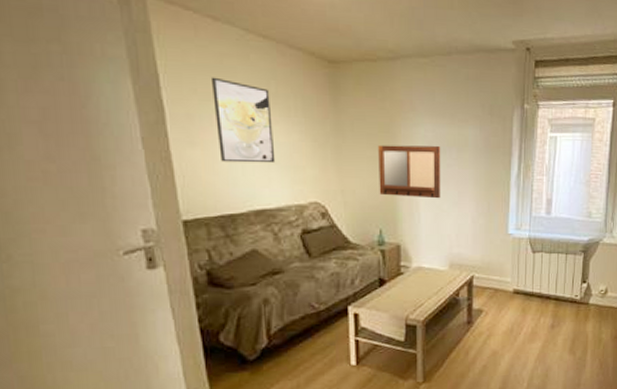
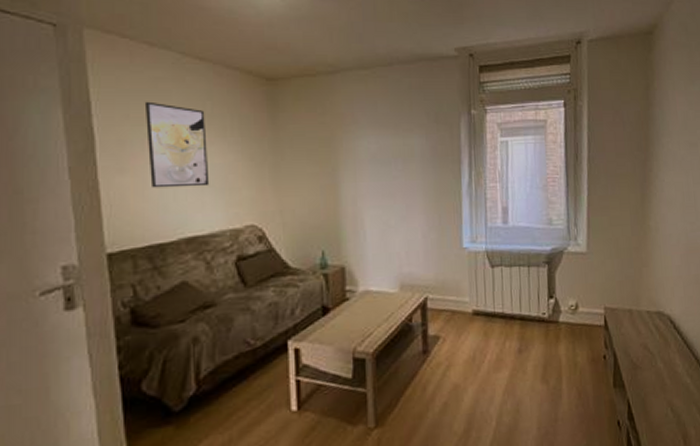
writing board: present [378,145,441,199] -> none [319,158,388,214]

